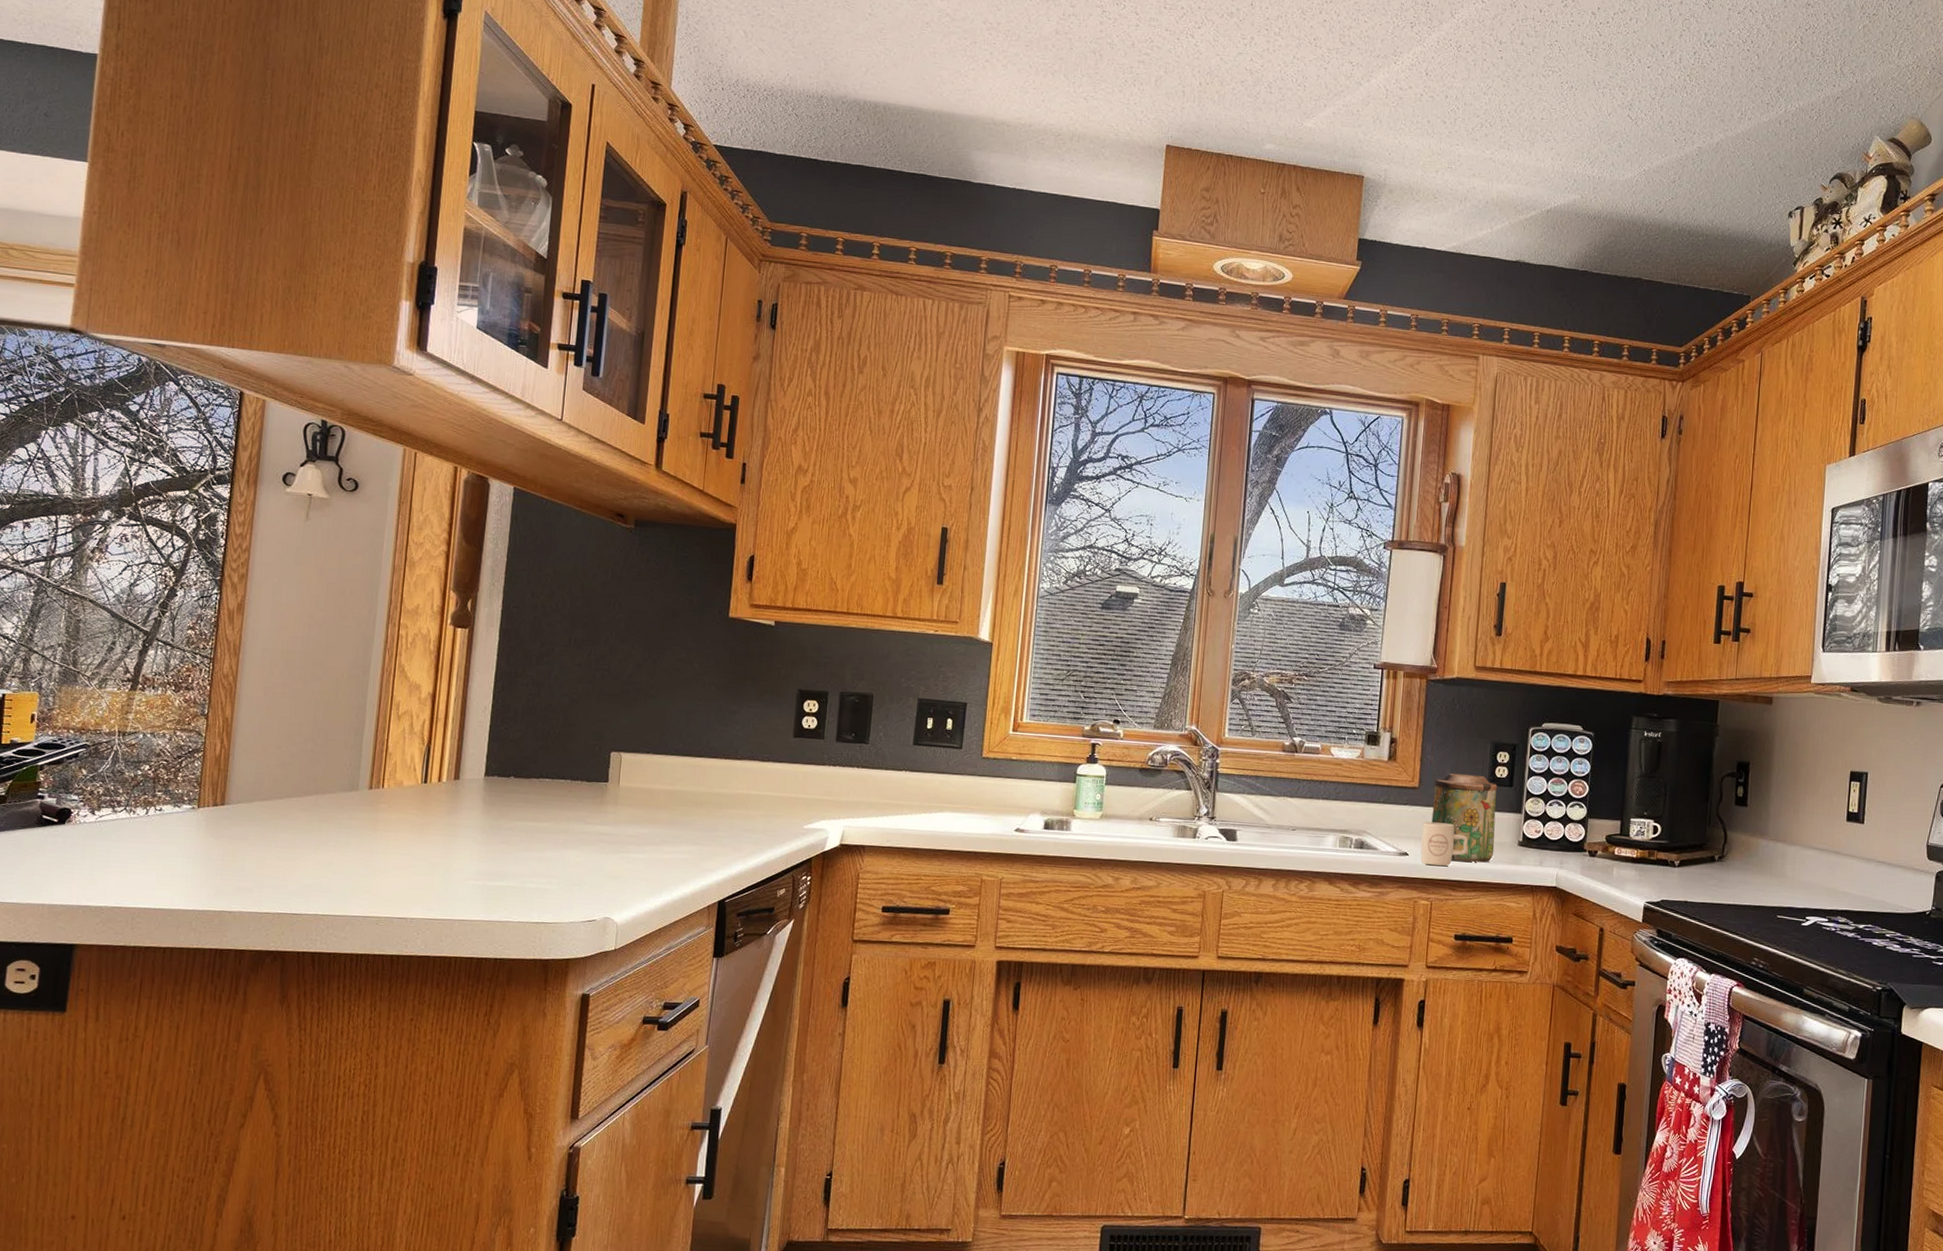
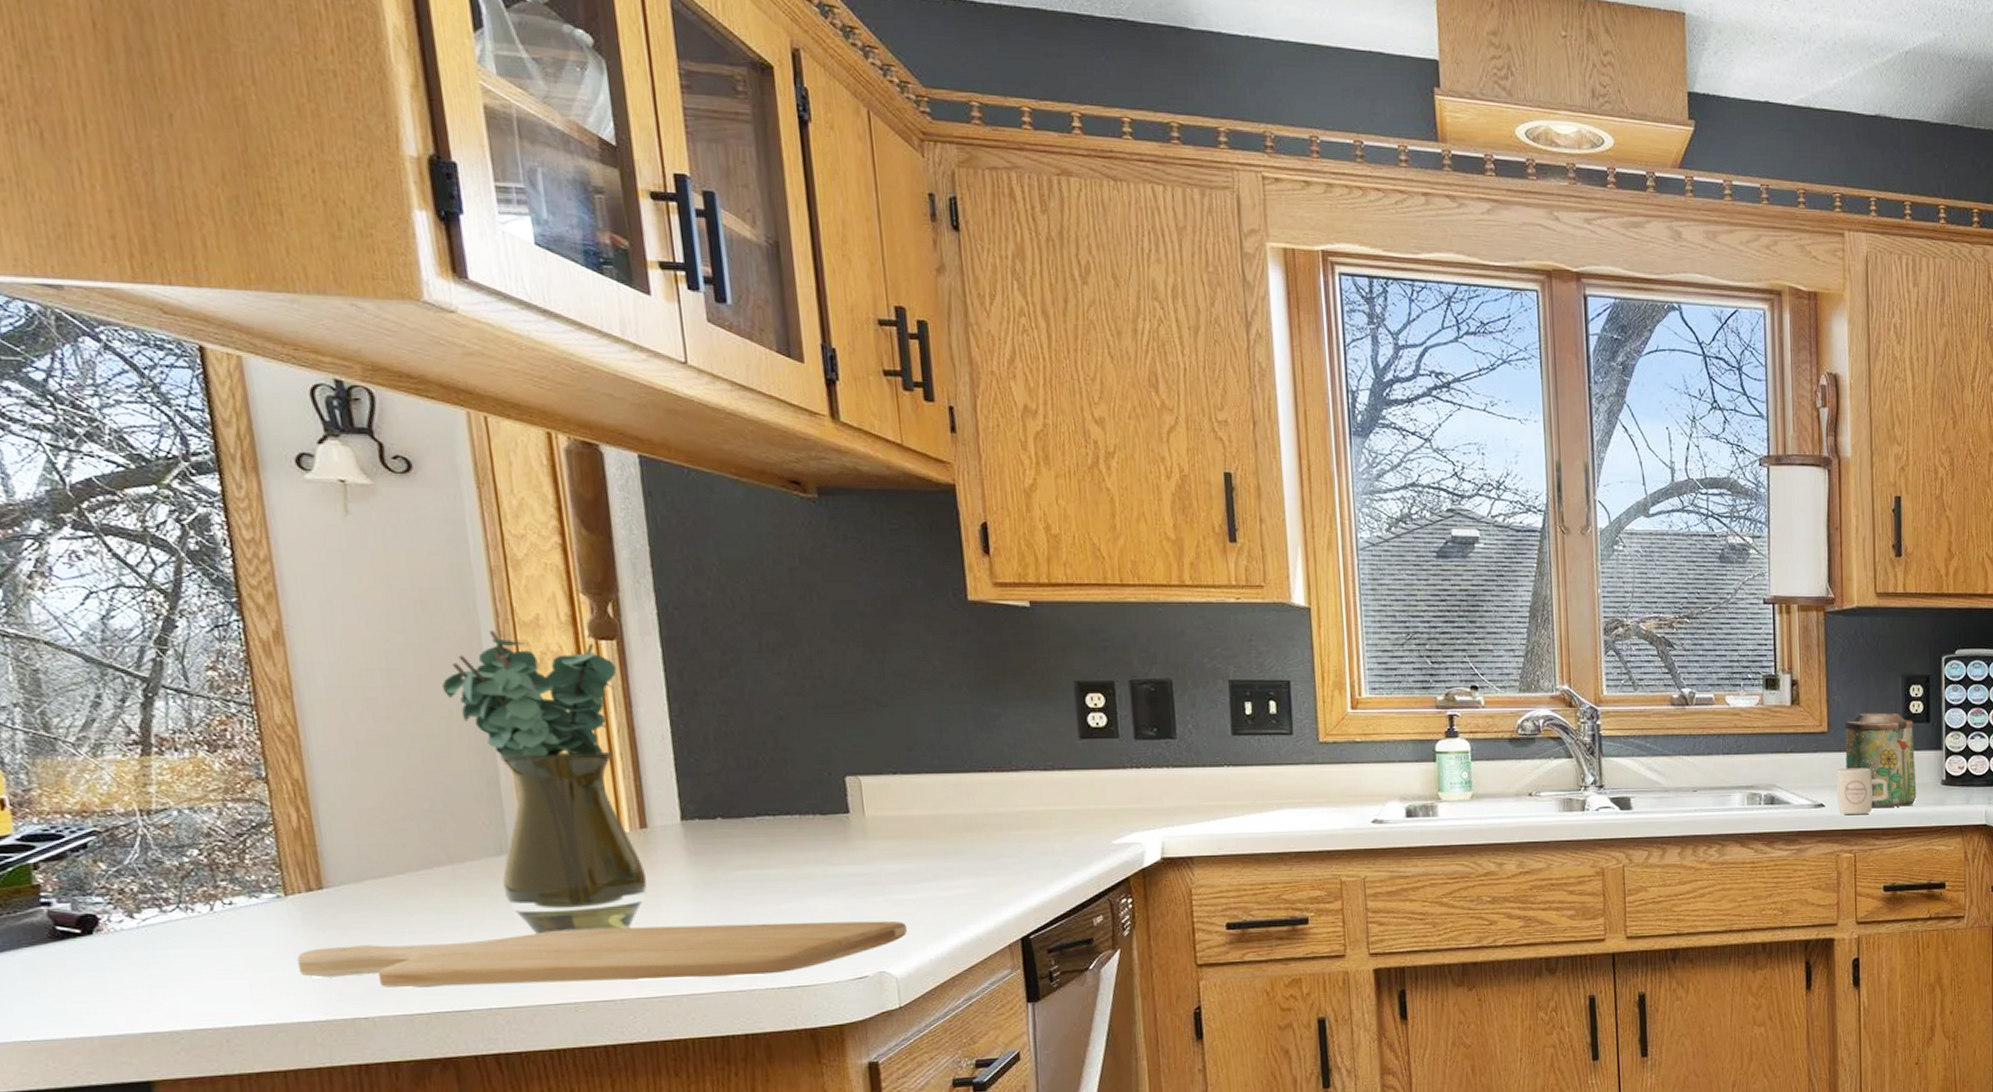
chopping board: none [193,852,634,910] -> present [296,921,908,988]
vase: none [341,614,464,861] -> present [442,630,647,935]

